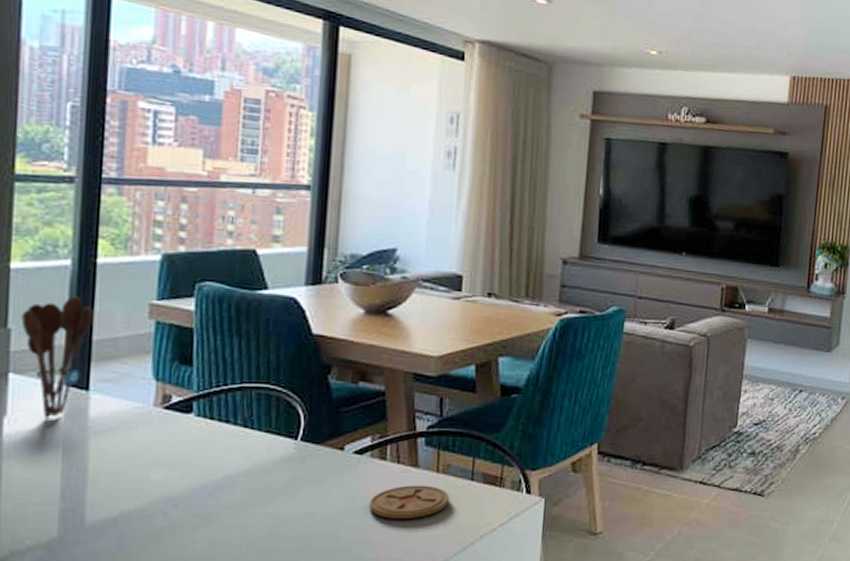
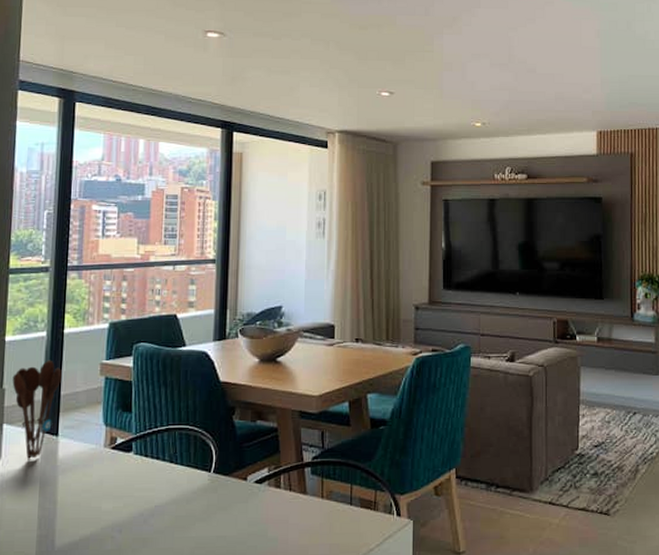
coaster: present [369,485,450,520] -> none [268,510,334,542]

